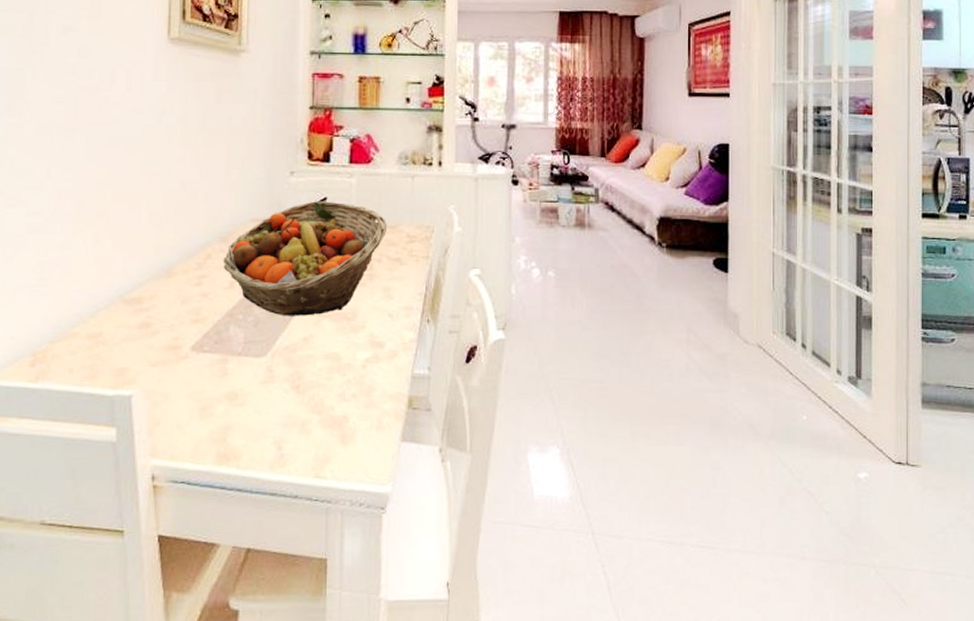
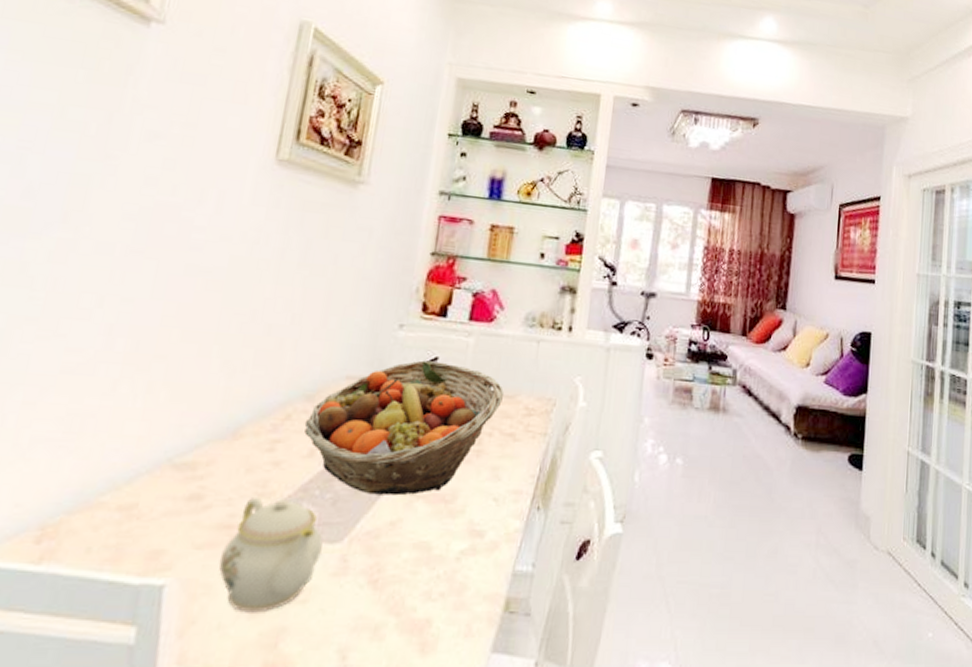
teapot: none [171,324,251,415] -> present [219,498,324,613]

